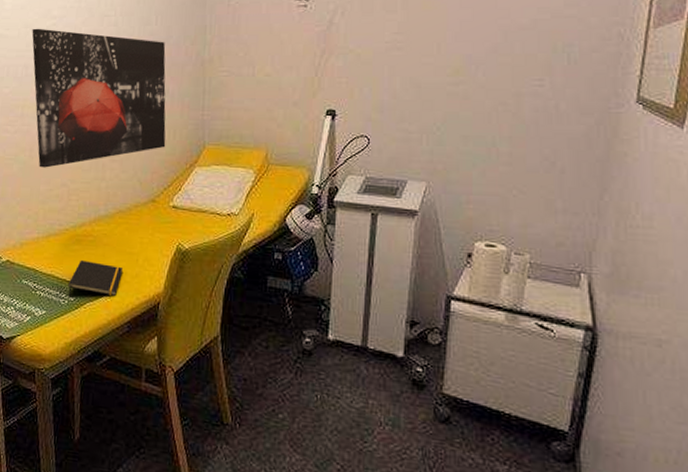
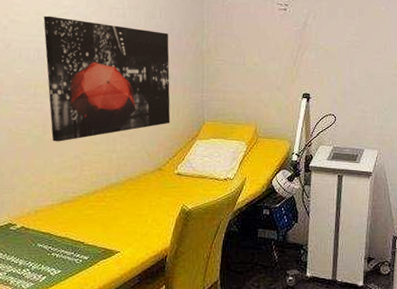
notepad: present [67,259,123,297] -> none [82,223,133,257]

